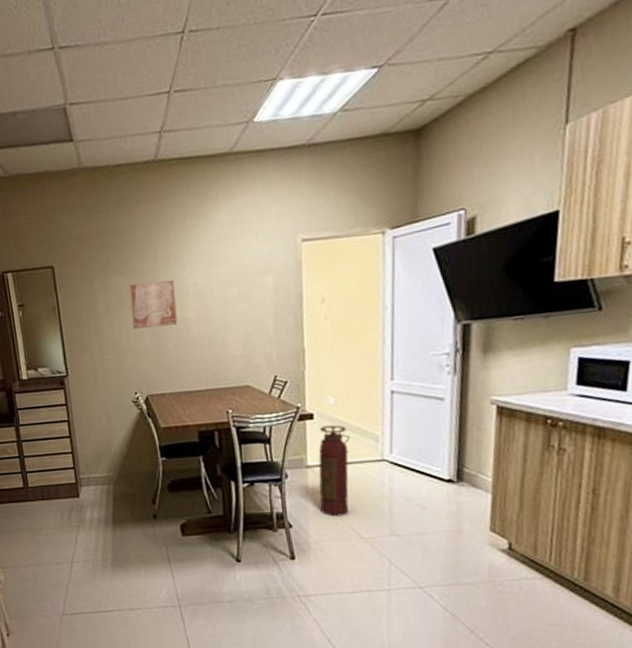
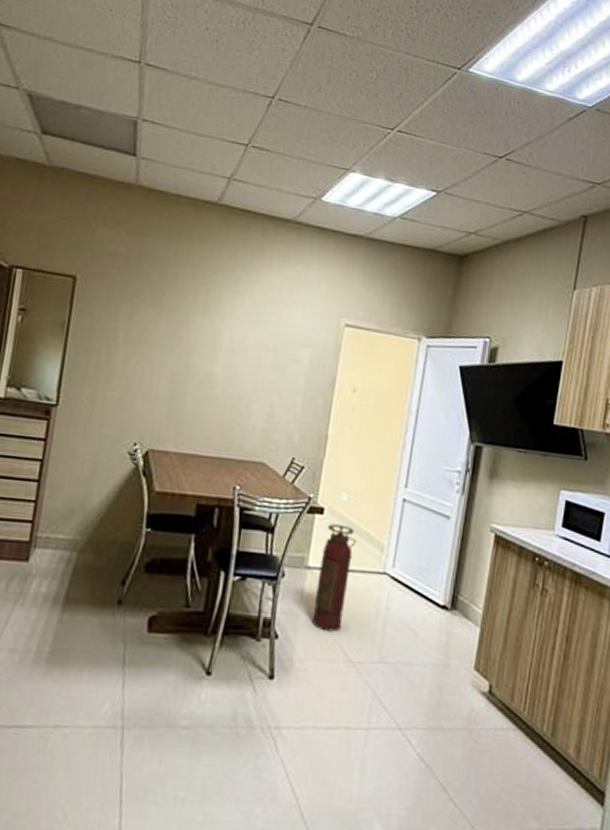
wall art: present [129,279,178,329] -> none [151,321,209,377]

